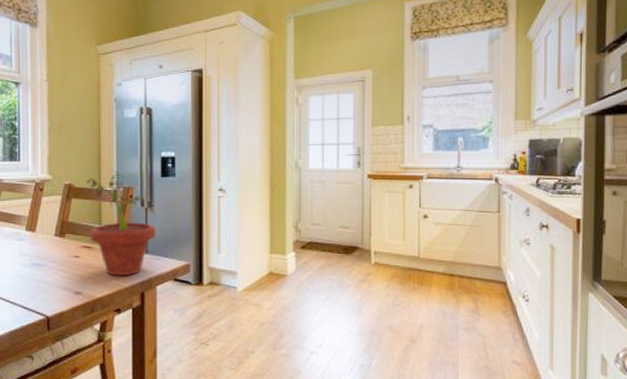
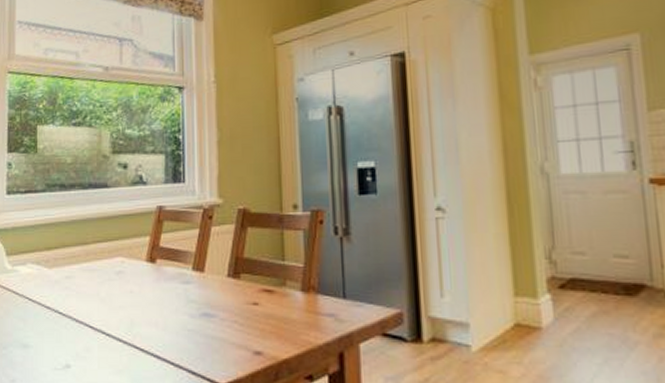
potted plant: present [86,171,157,276] -> none [264,189,357,330]

